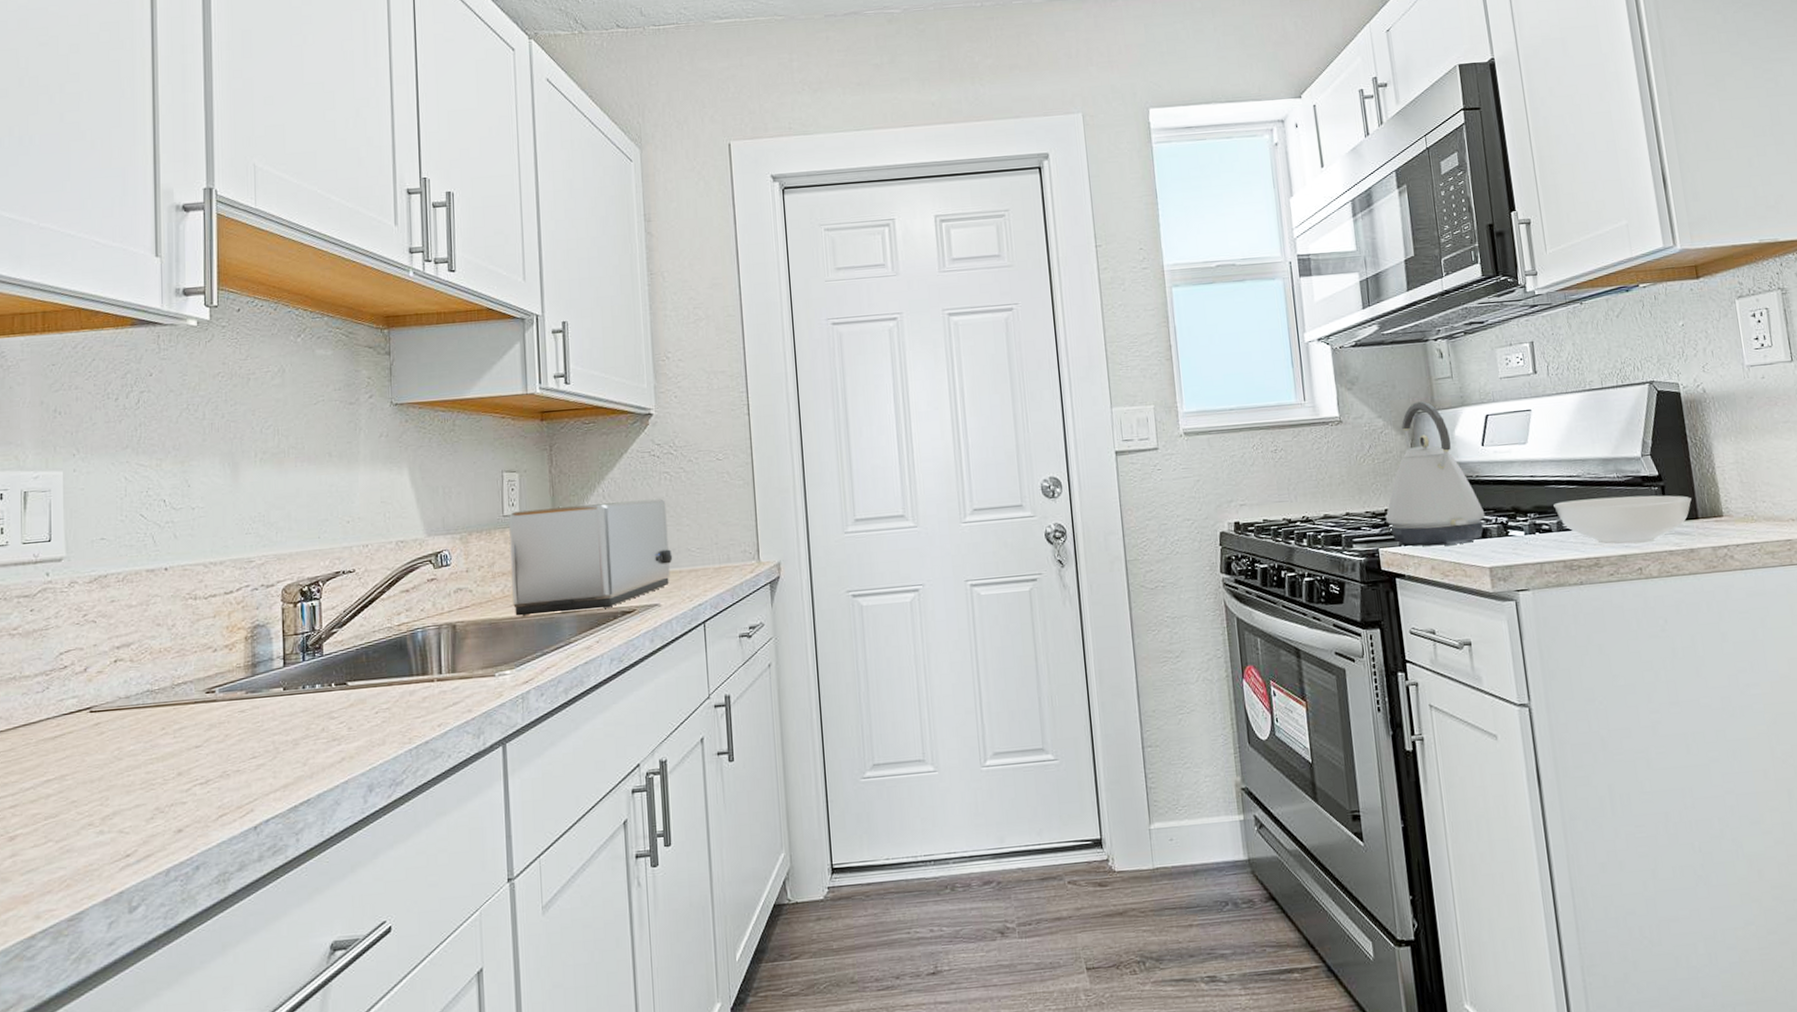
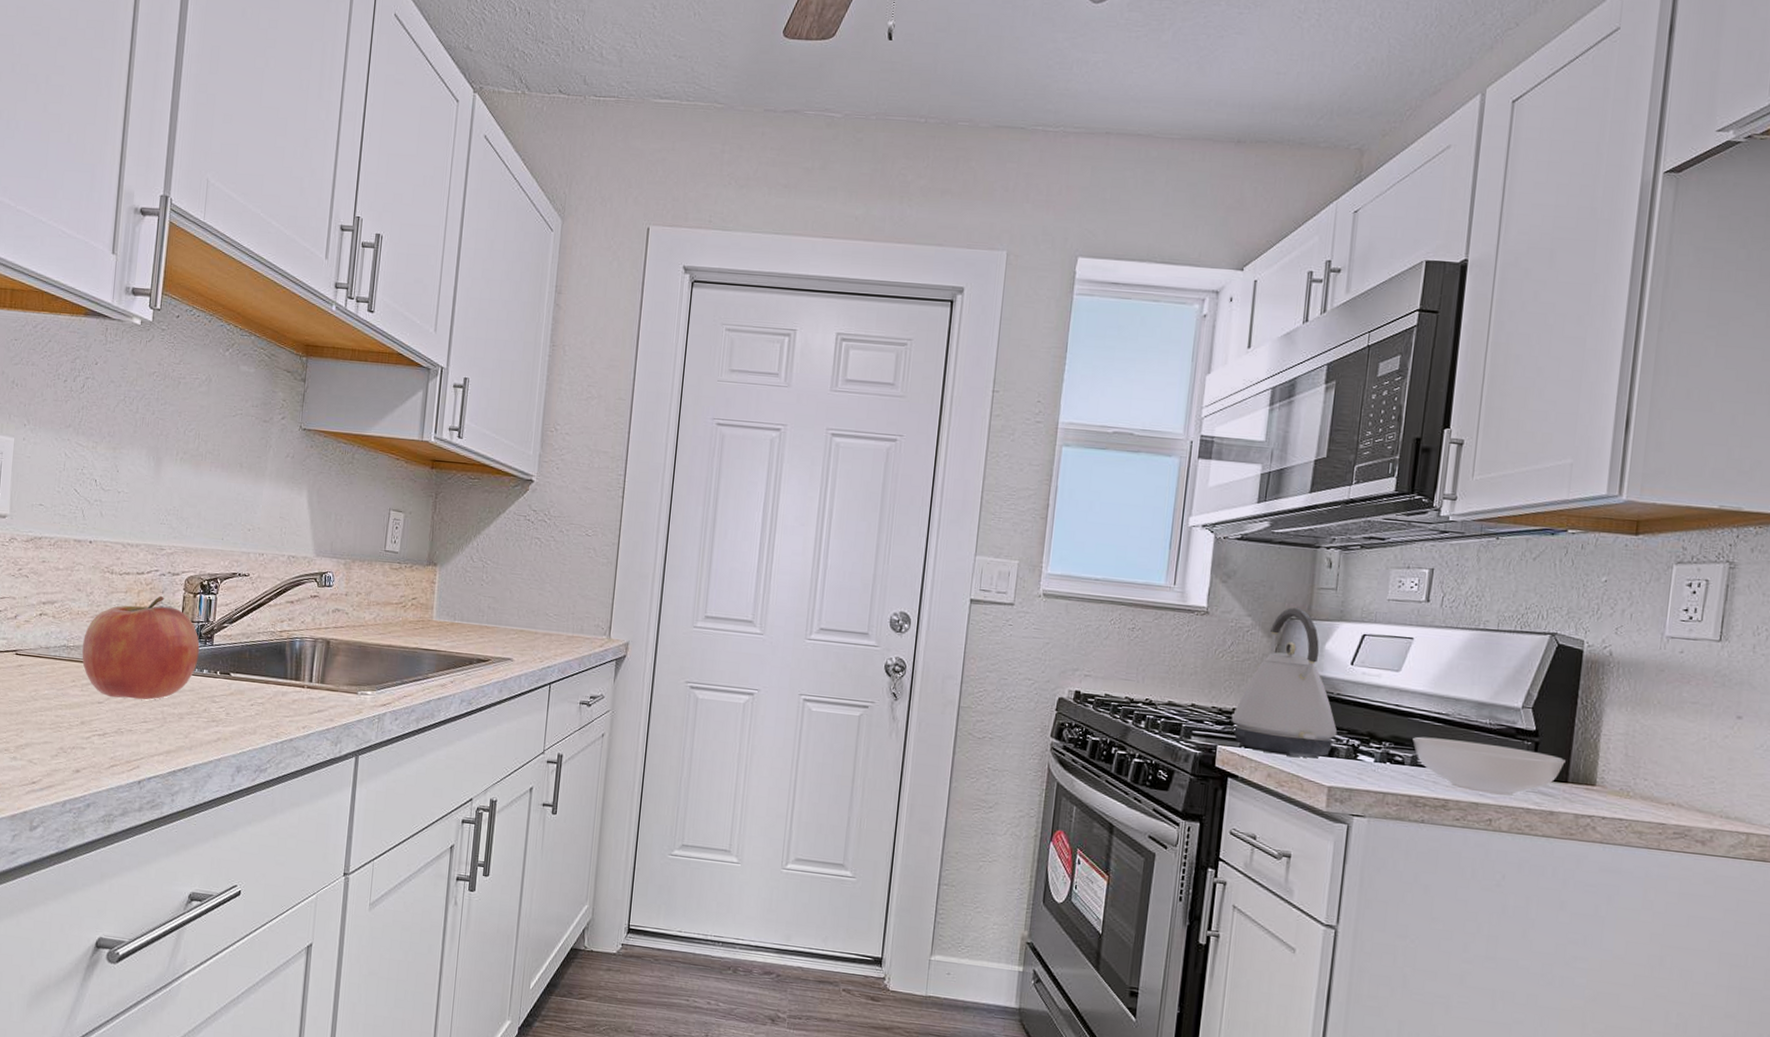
fruit: none [170,613,308,738] -> present [82,596,200,700]
toaster: present [509,498,673,616] -> none [382,548,533,653]

